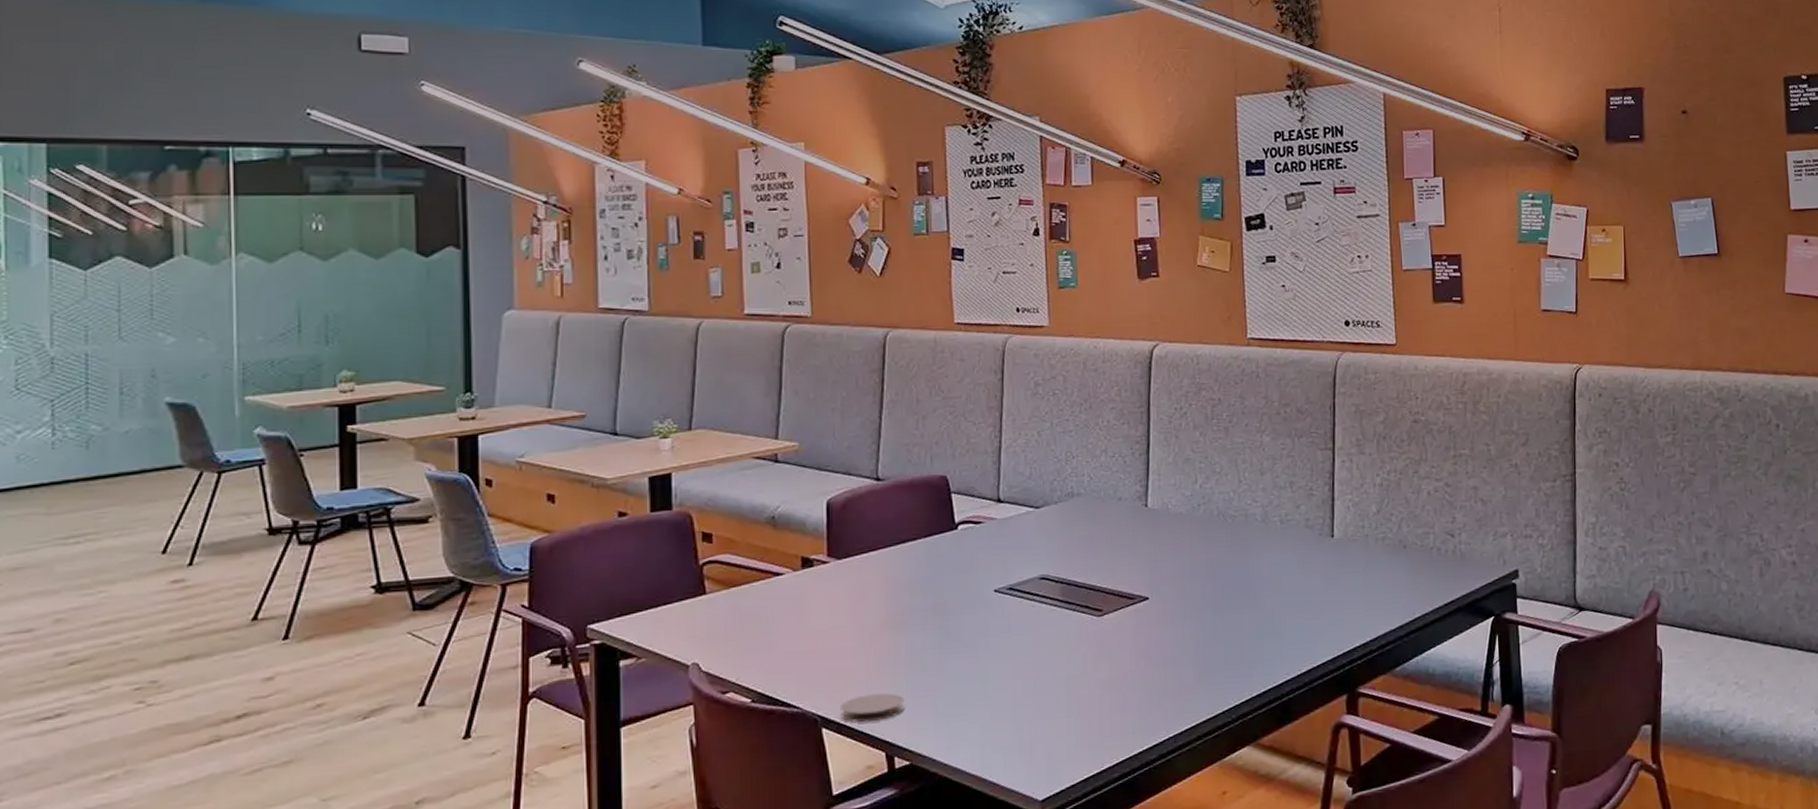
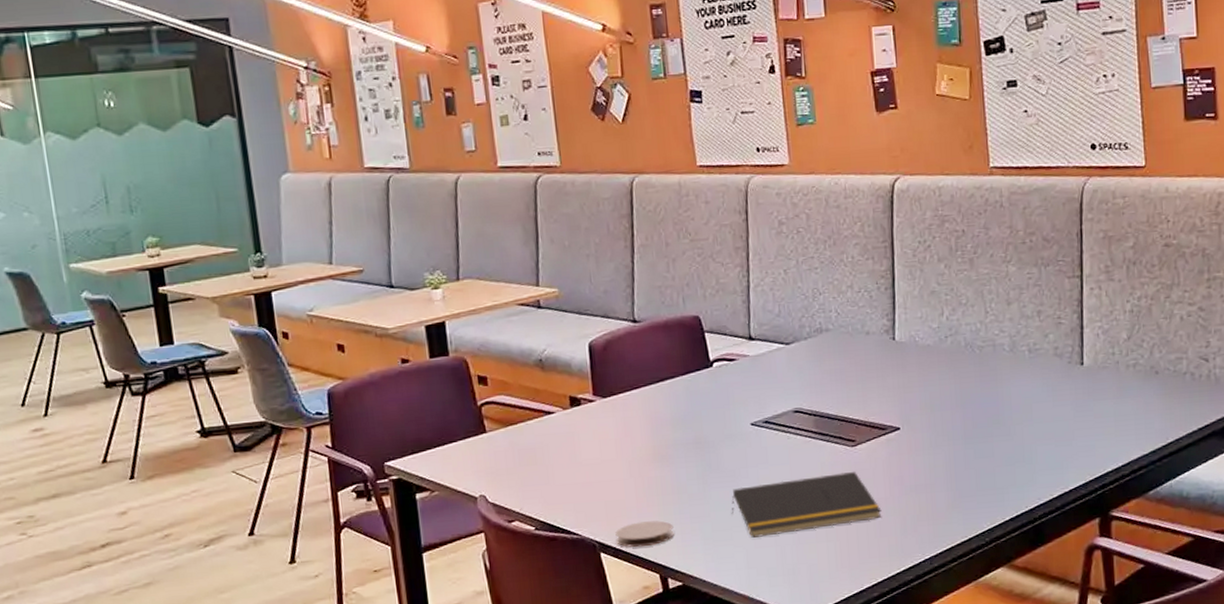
notepad: none [967,642,1127,713] -> present [731,471,882,538]

